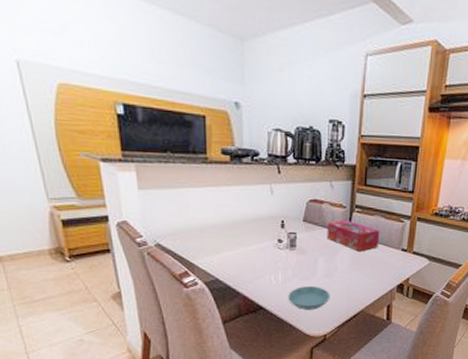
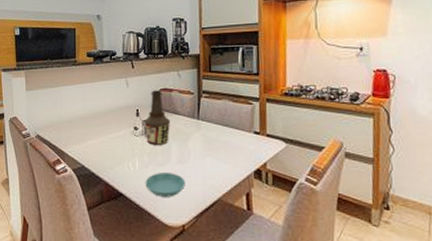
bottle: none [290,200,320,259] -> present [144,90,171,145]
tissue box: present [326,220,380,252] -> none [177,106,230,136]

